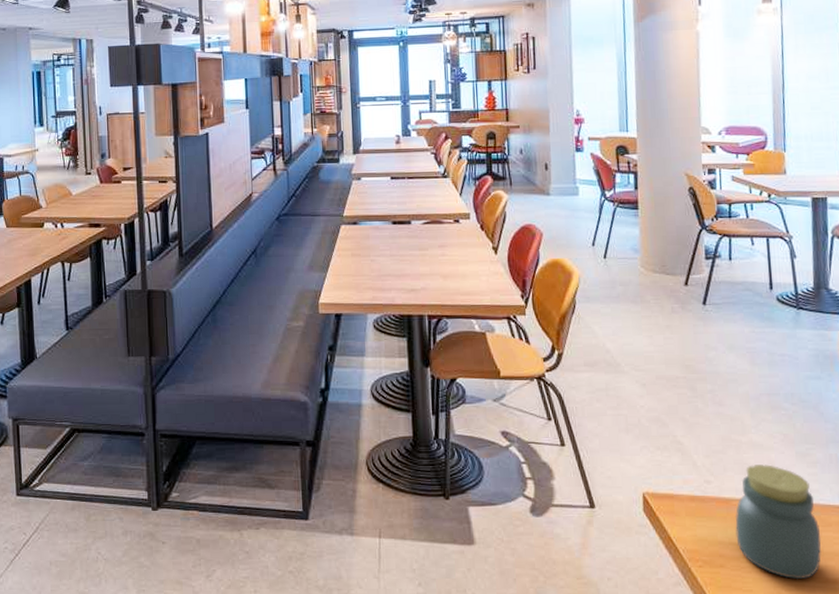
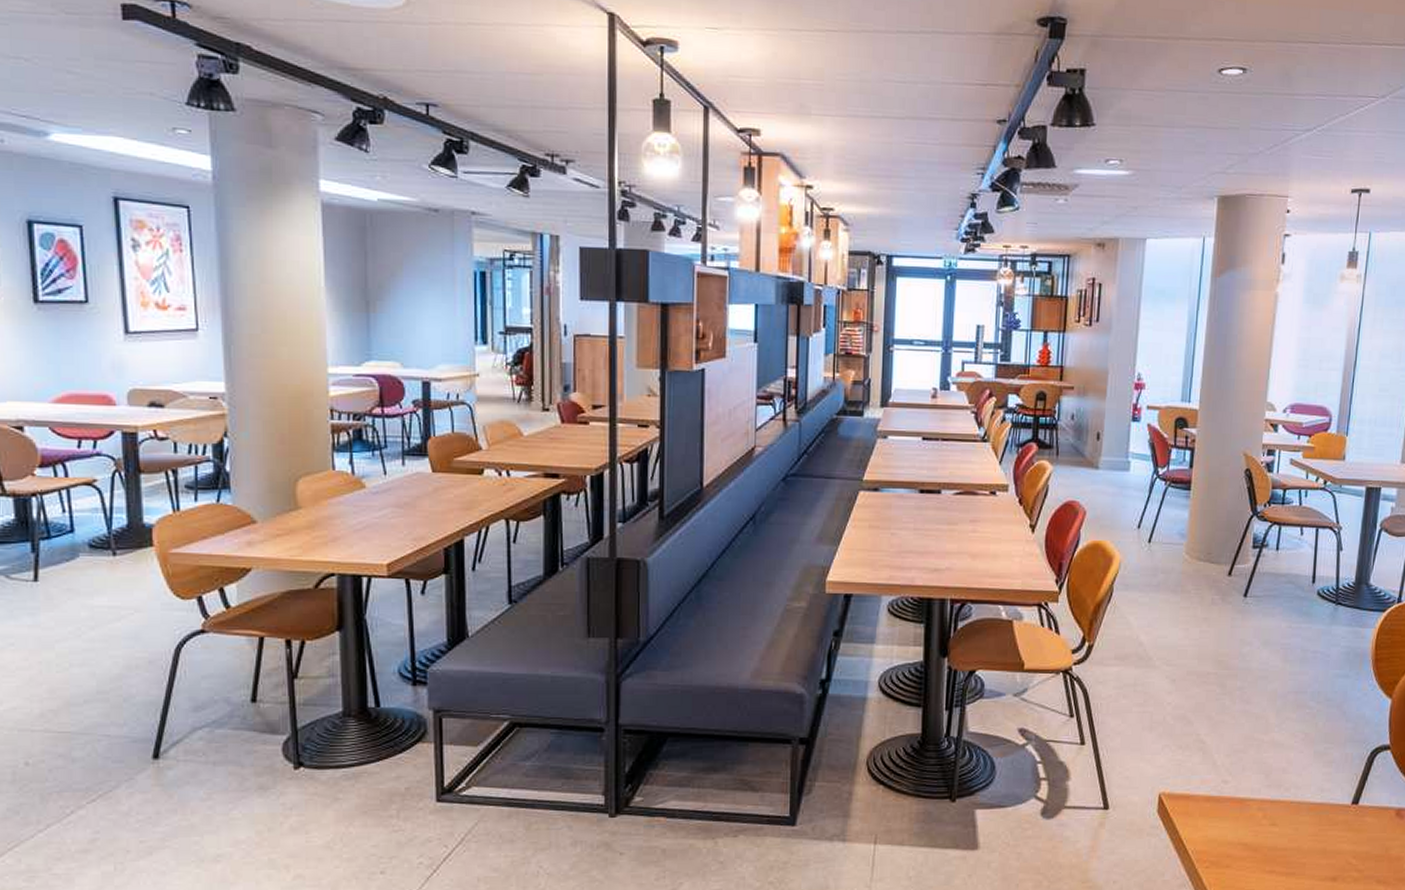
jar: present [735,464,822,580] -> none [1245,764,1327,878]

